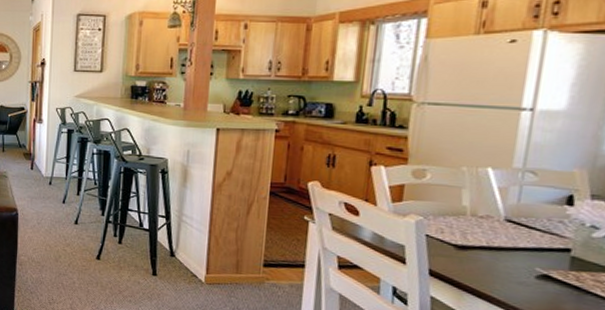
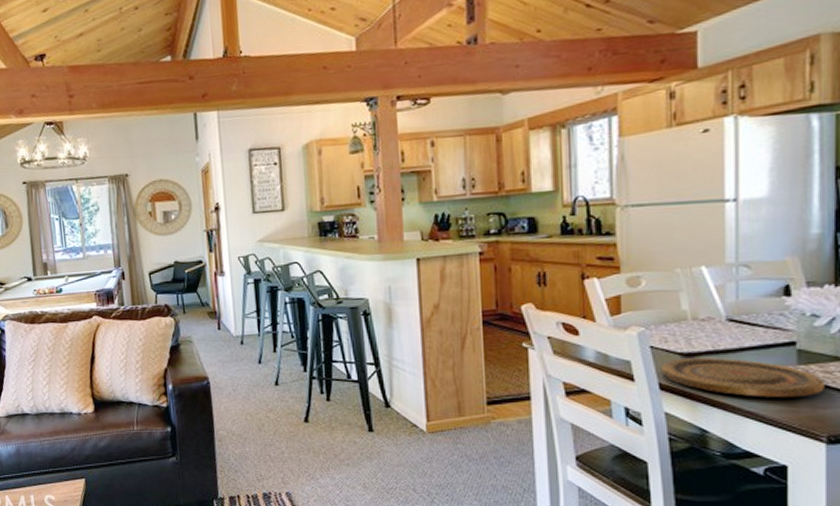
plate: none [434,249,594,301] -> present [662,357,824,399]

